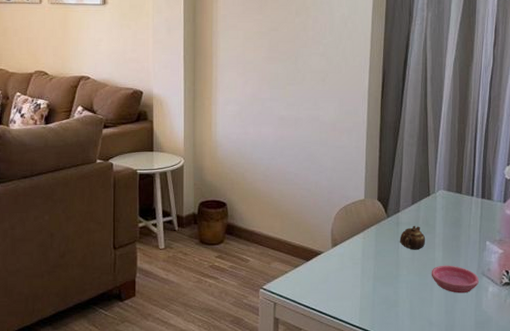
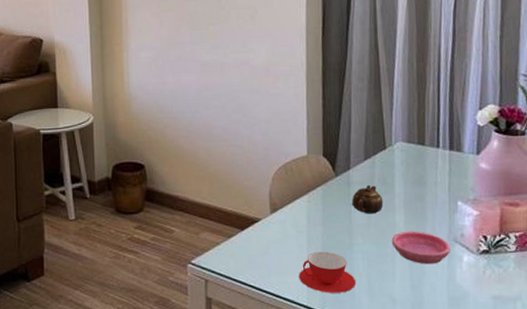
teacup: none [353,280,401,316] -> present [298,251,357,293]

